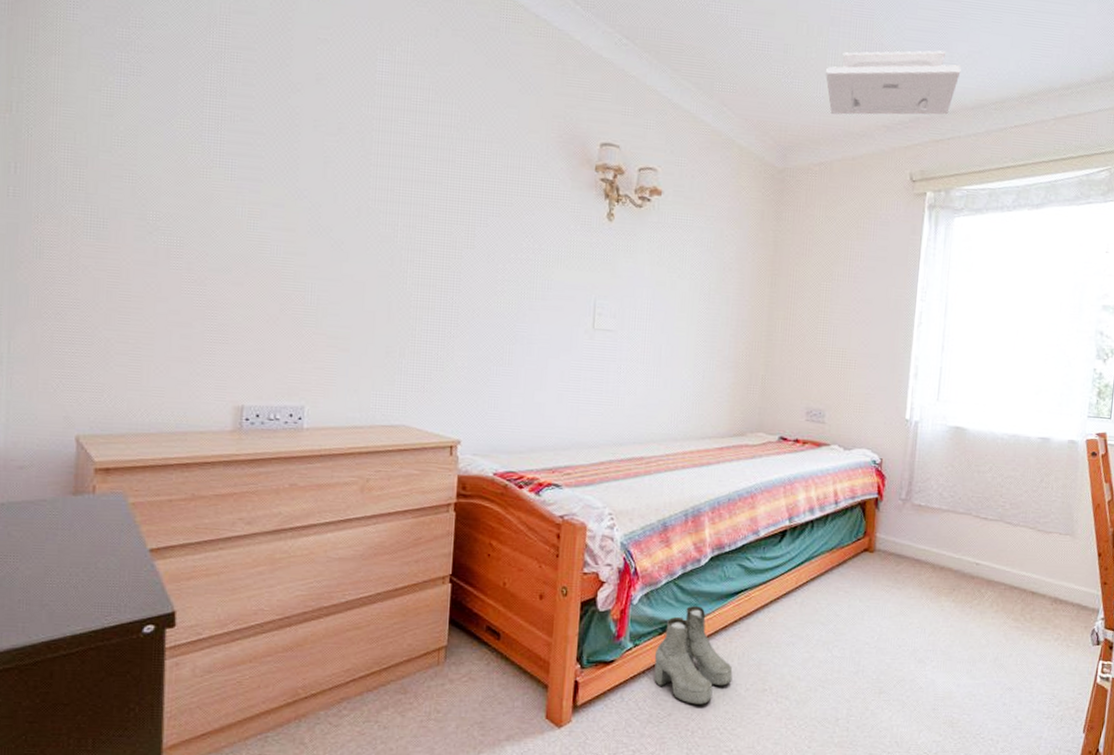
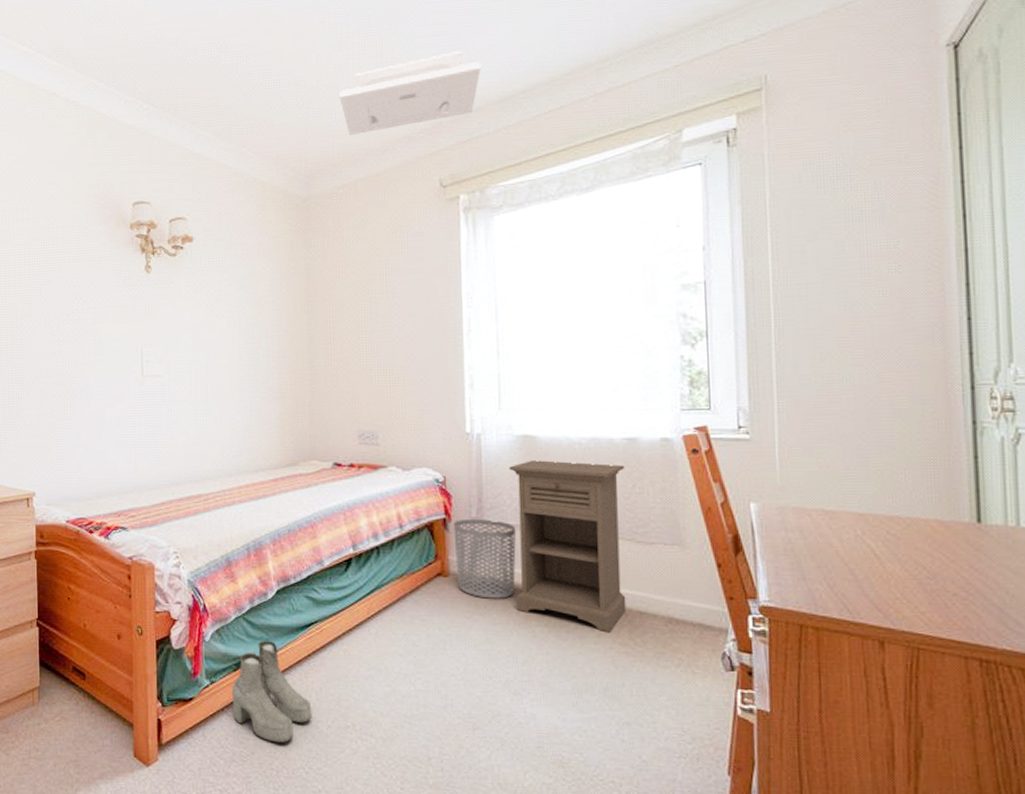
waste bin: none [881,500,938,575] -> present [453,519,516,599]
nightstand: none [930,450,1037,609] -> present [508,460,627,633]

